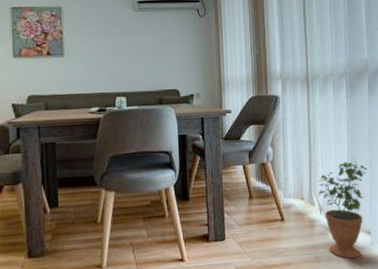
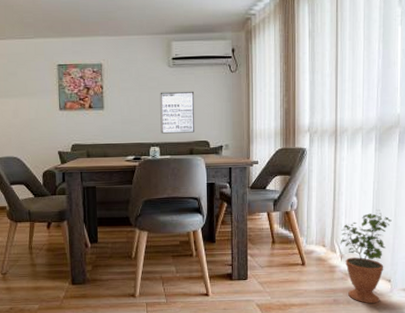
wall art: none [125,36,163,82] -> present [160,91,195,134]

